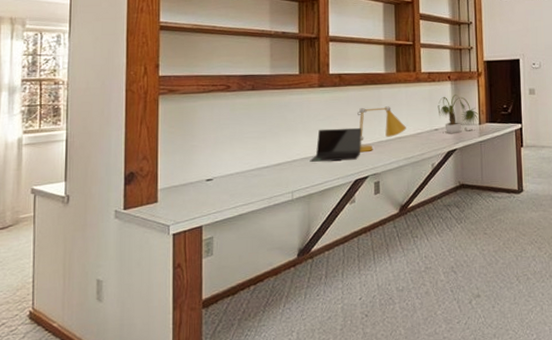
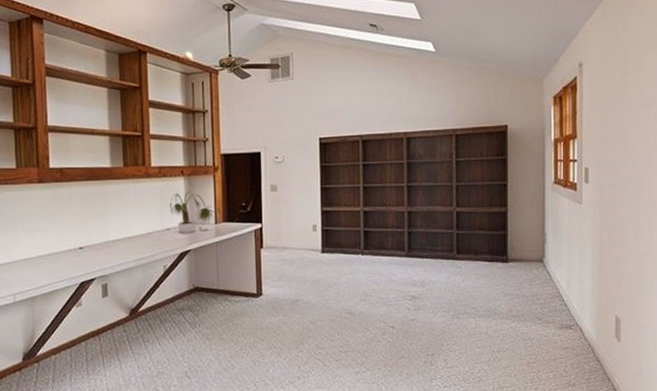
laptop: present [310,127,362,162] -> none [31,226,87,263]
table lamp: present [357,106,406,153] -> none [81,203,135,254]

